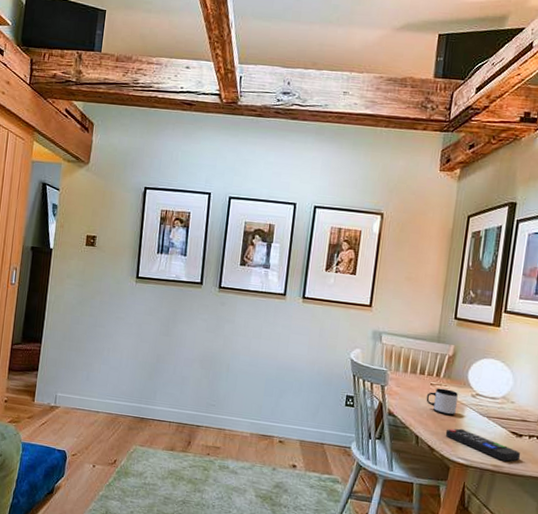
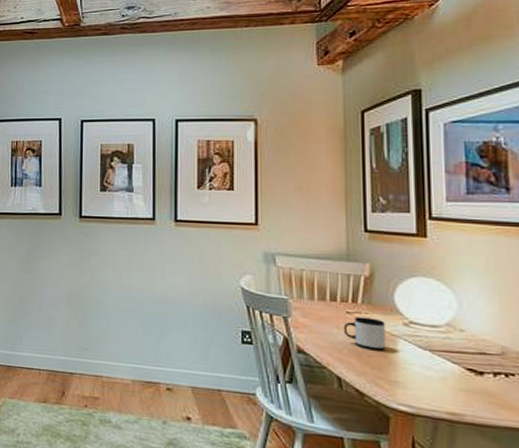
remote control: present [445,428,521,462] -> none [376,366,487,408]

